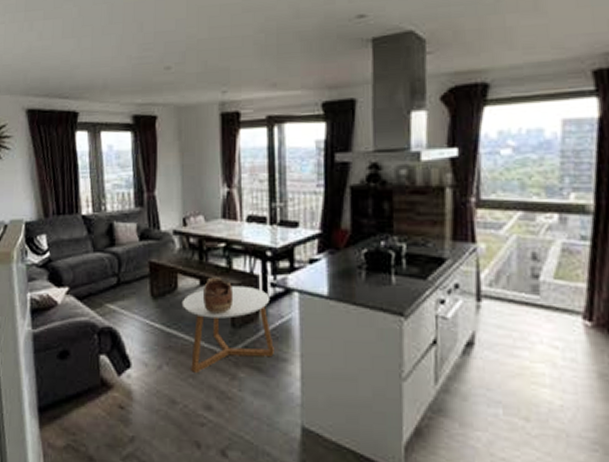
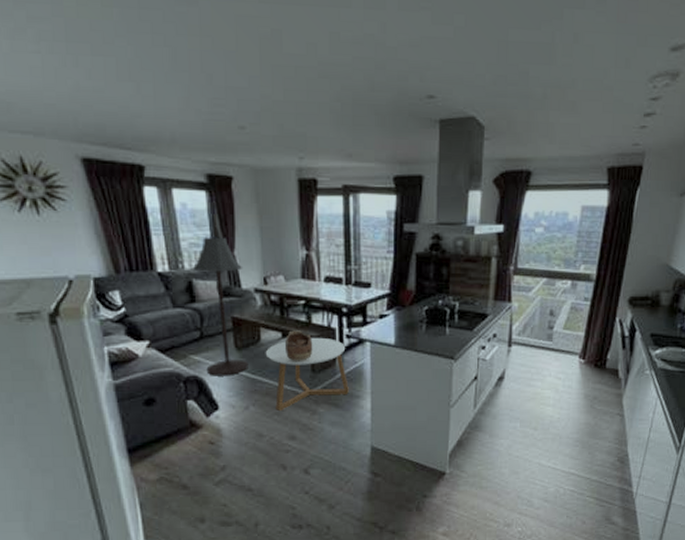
floor lamp: none [114,177,164,329] -> present [192,237,248,376]

